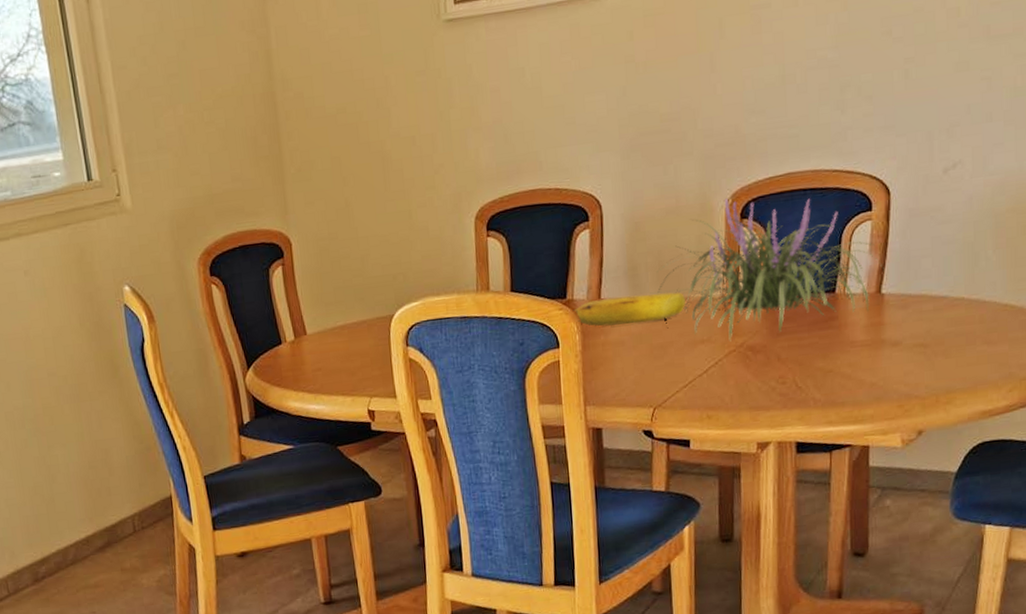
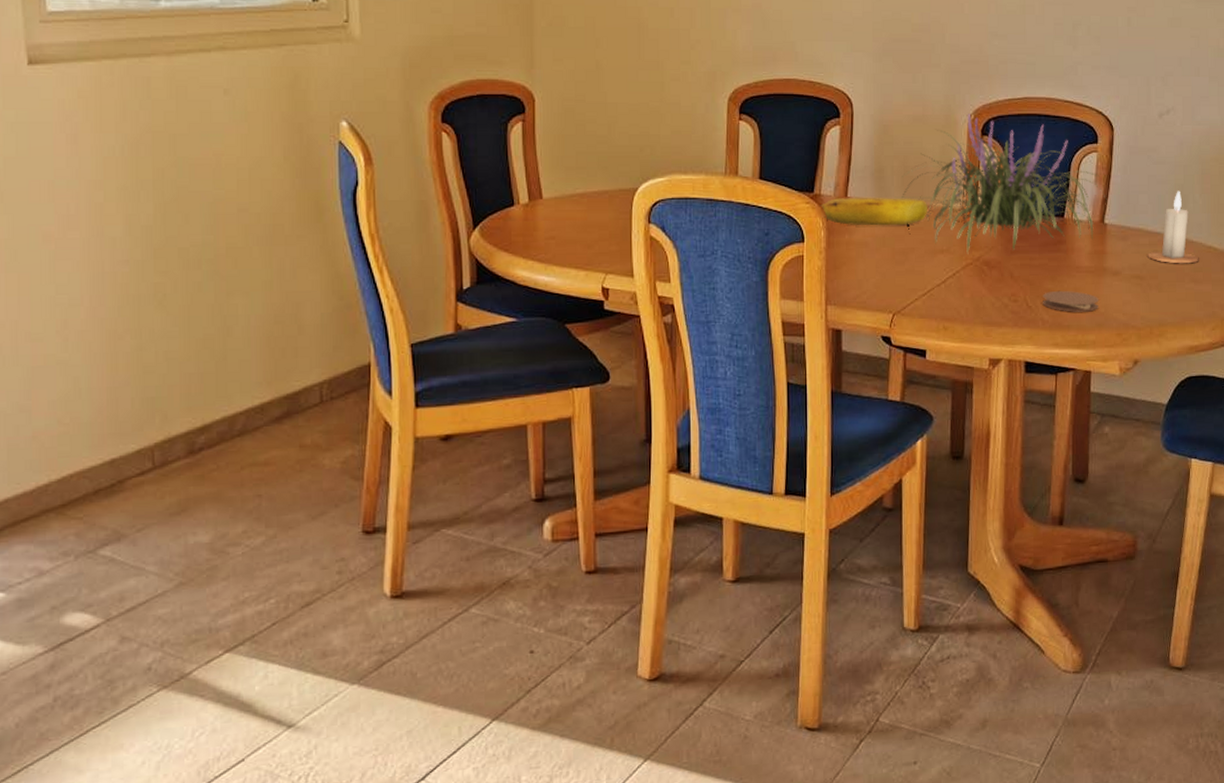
coaster: none [813,366,877,389] -> present [1043,291,1099,312]
candle: none [932,249,993,327] -> present [1148,191,1199,264]

